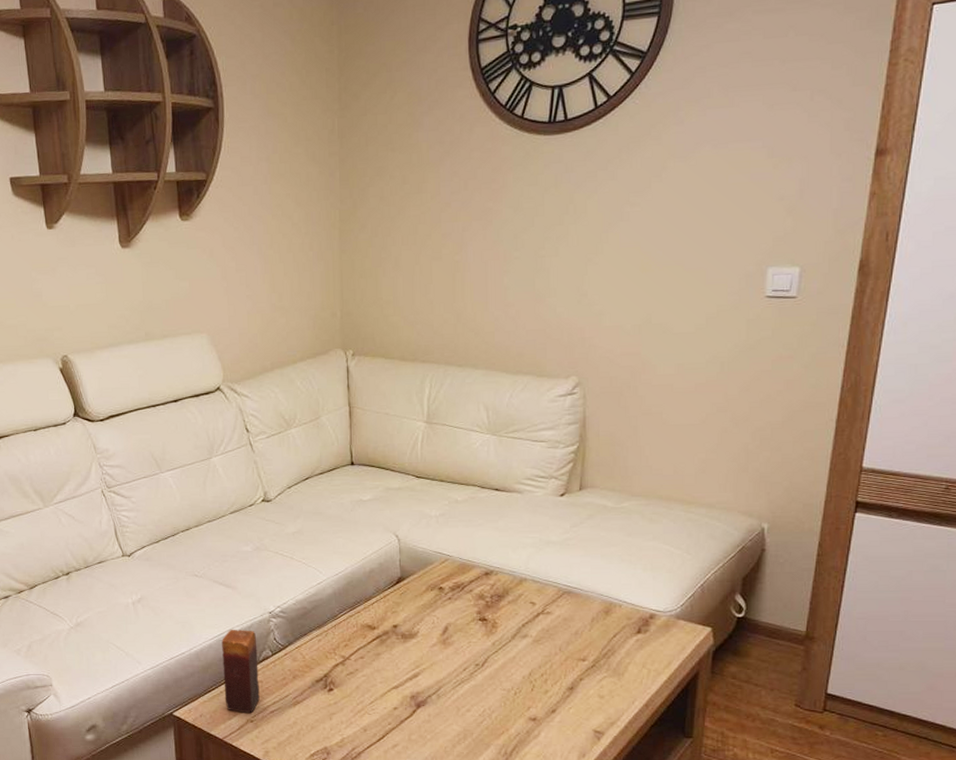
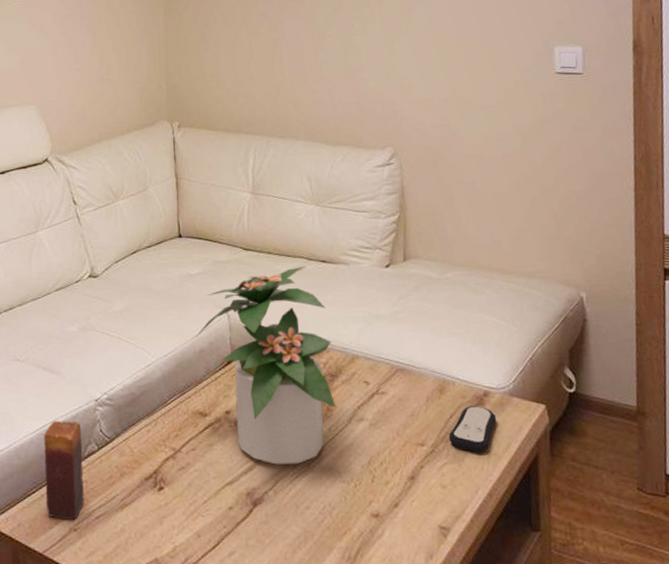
potted plant: none [366,494,502,673] -> present [195,266,337,465]
remote control: none [610,627,661,669] -> present [448,406,497,453]

